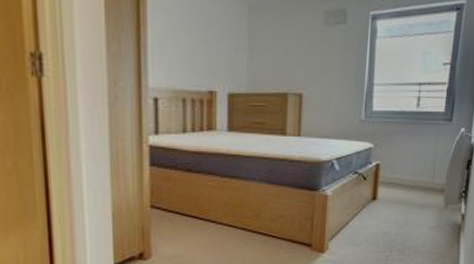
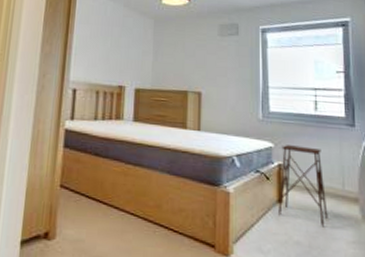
side table: none [372,144,418,218] -> present [278,145,328,227]

